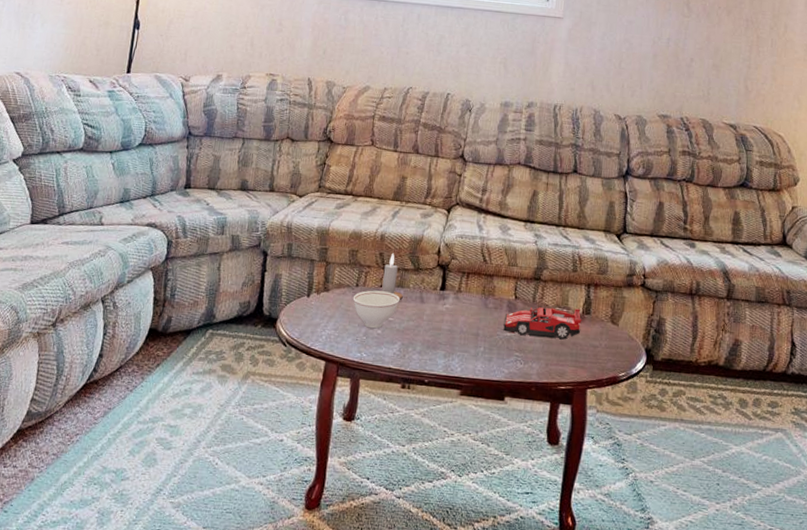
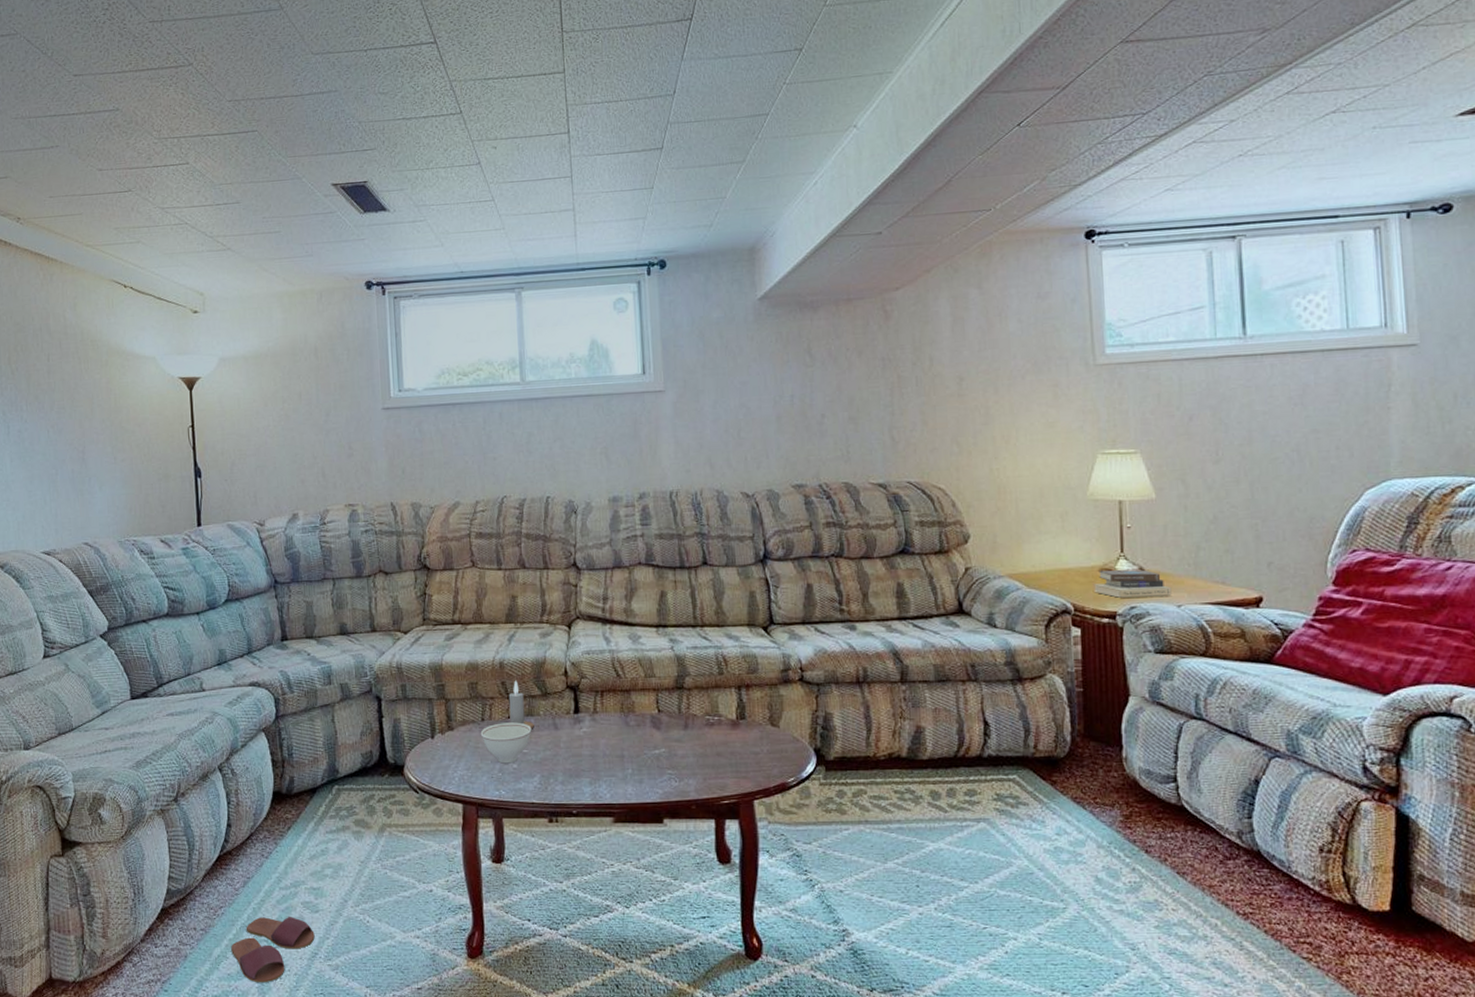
slippers: none [78,448,163,514] -> present [231,916,315,983]
toy car: present [503,307,582,340] -> none [649,714,737,752]

